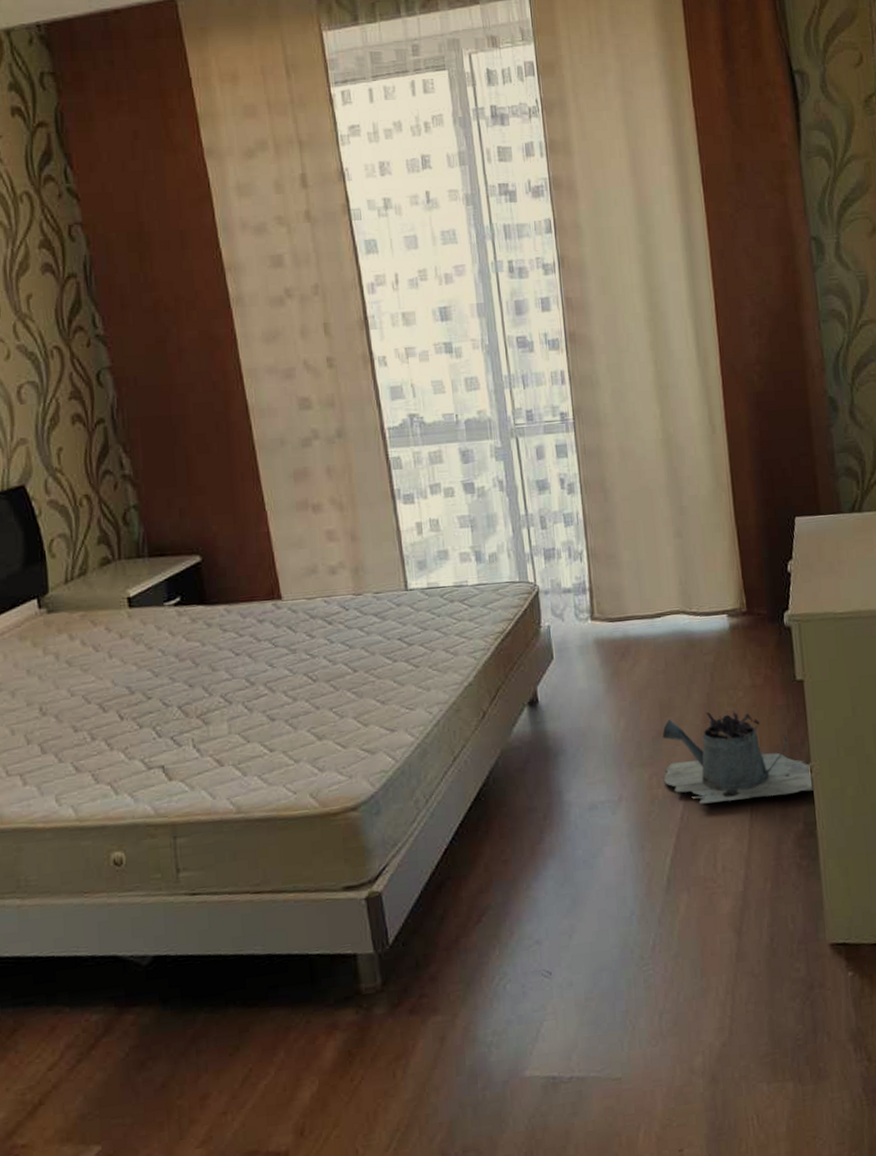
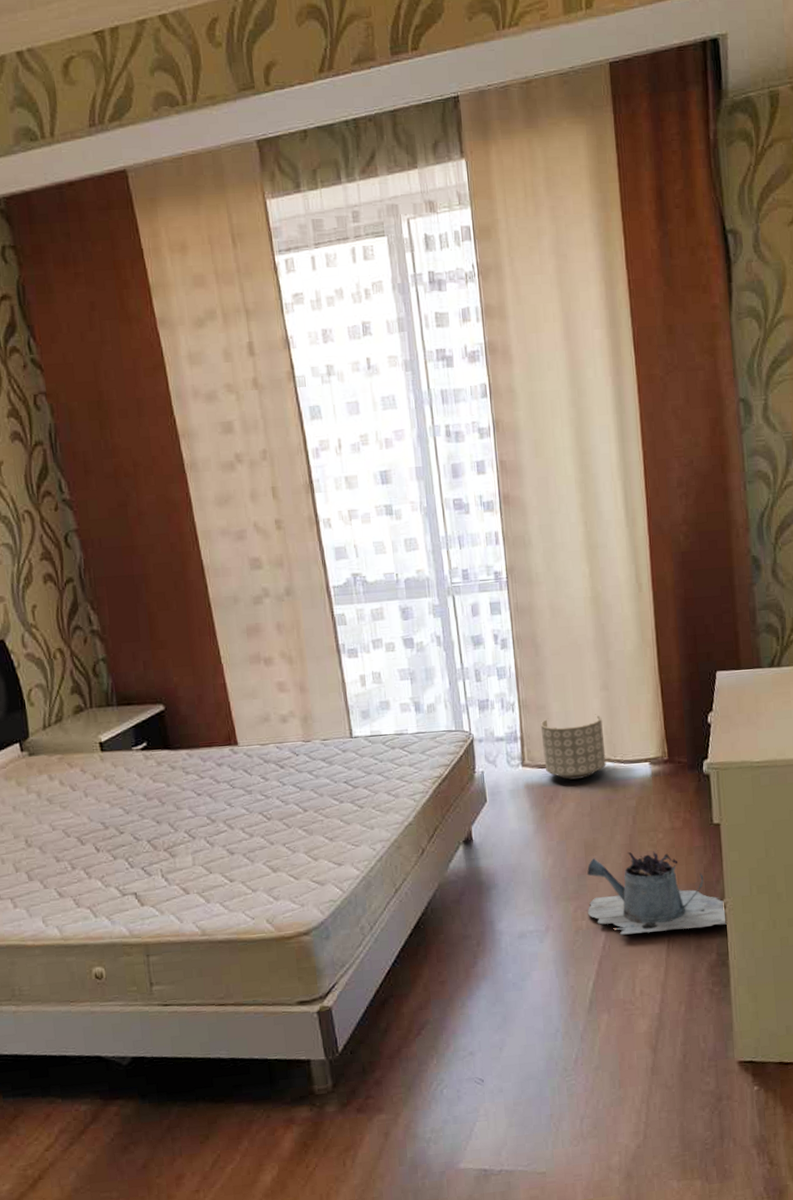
planter: none [610,563,682,634] -> present [540,714,606,780]

